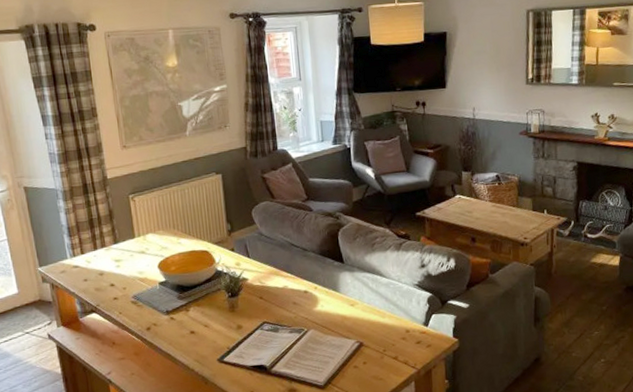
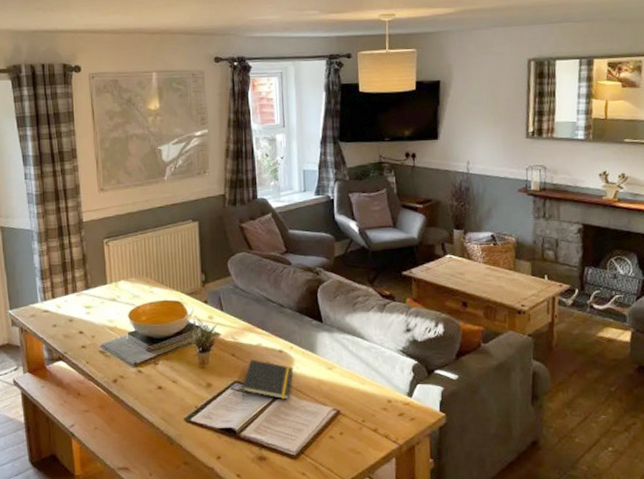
notepad: none [269,300,319,340] -> present [241,359,294,401]

